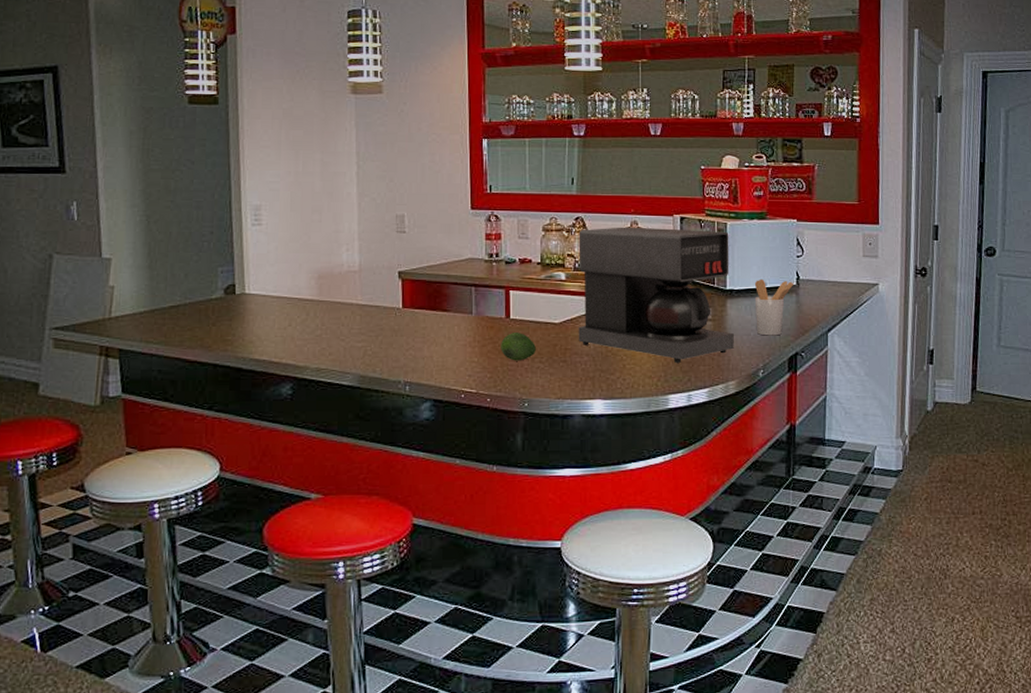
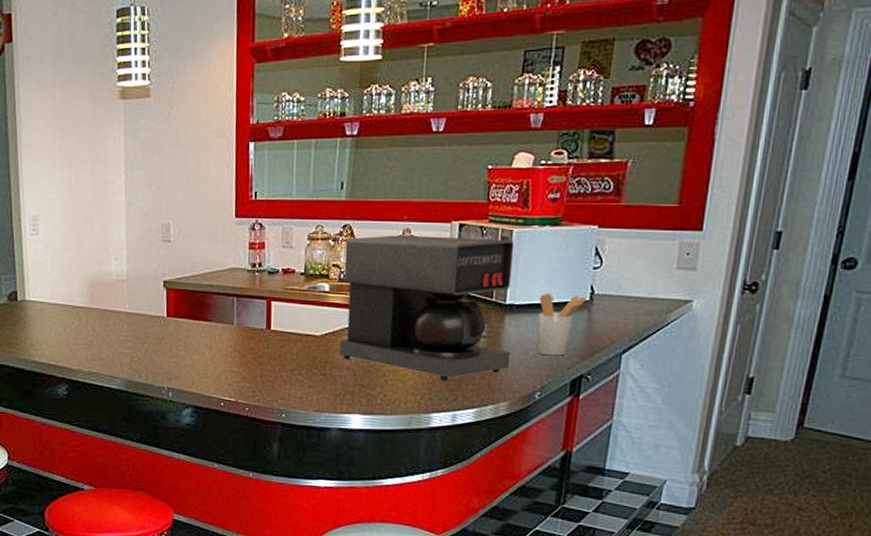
fruit: present [501,333,536,361] -> none [260,344,296,373]

